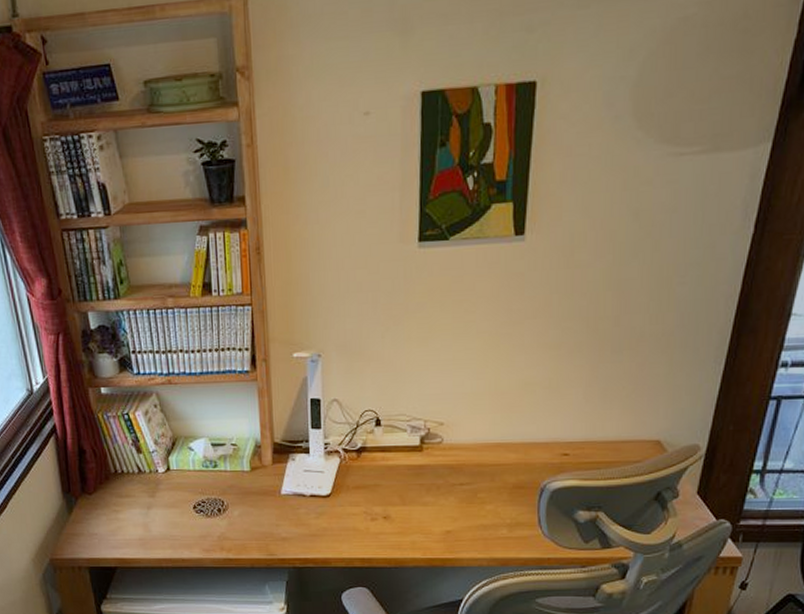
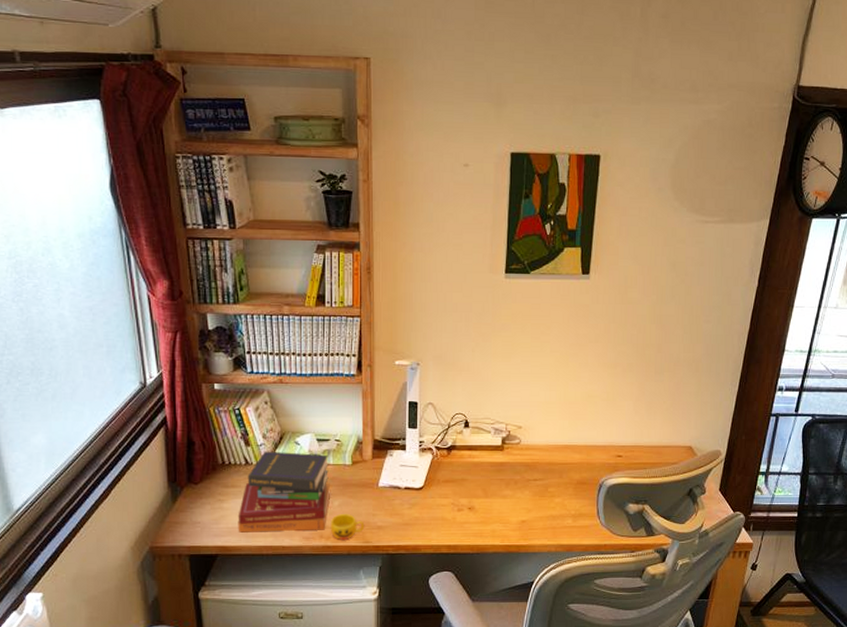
books: none [134,458,230,544] -> present [238,451,331,533]
cup: none [230,523,268,552] -> present [330,513,365,540]

